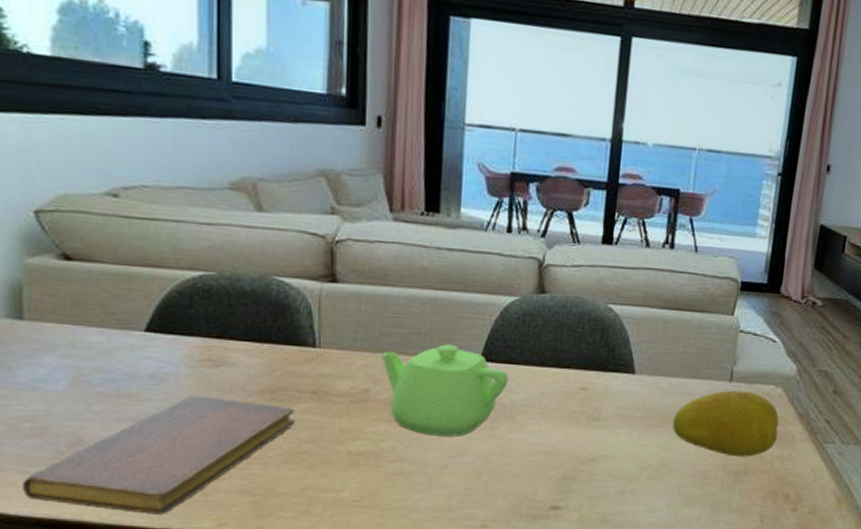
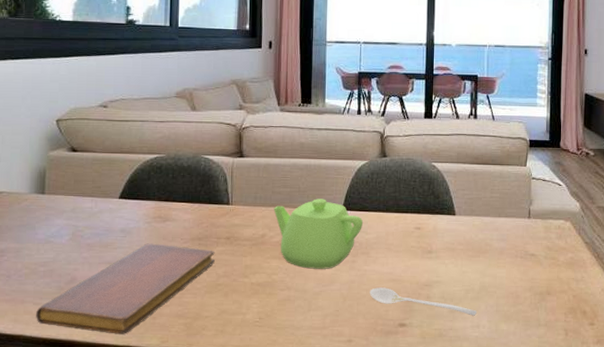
stirrer: none [513,461,653,498] -> present [369,287,476,316]
fruit: present [672,390,779,457] -> none [487,225,571,280]

